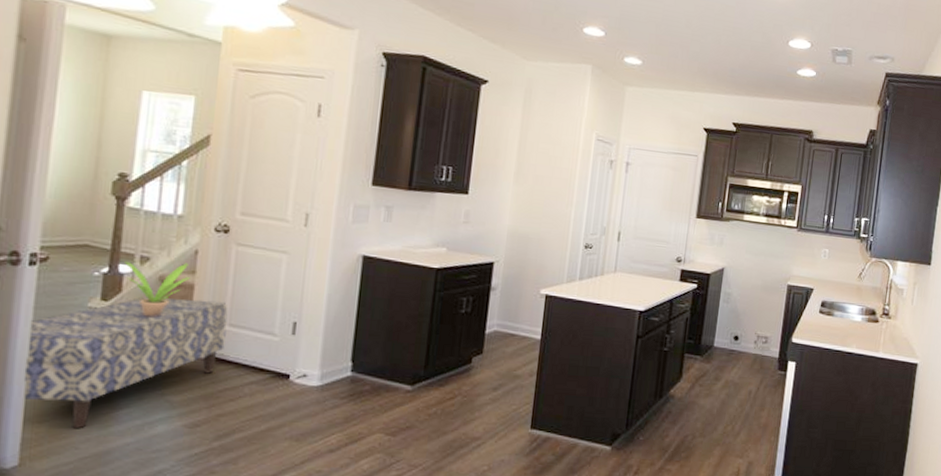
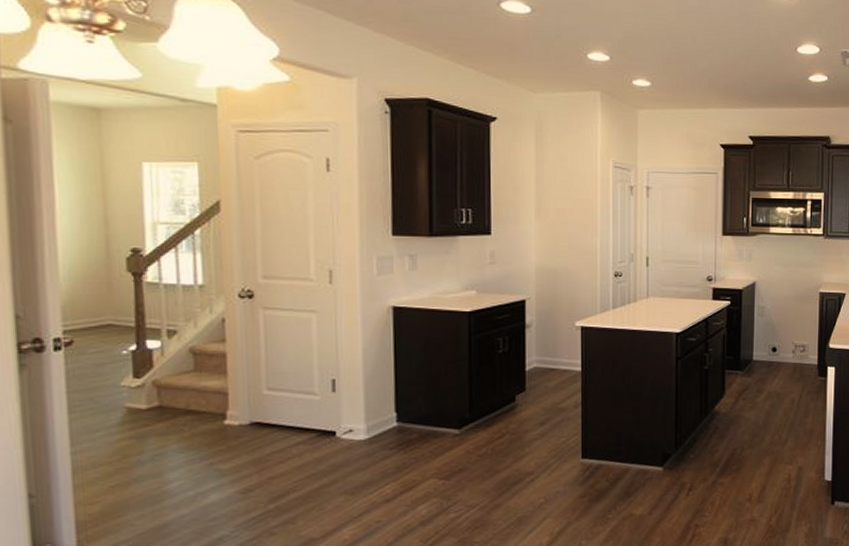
bench: present [23,297,228,429] -> none [65,367,266,507]
potted plant: present [125,262,191,317] -> none [152,332,221,390]

